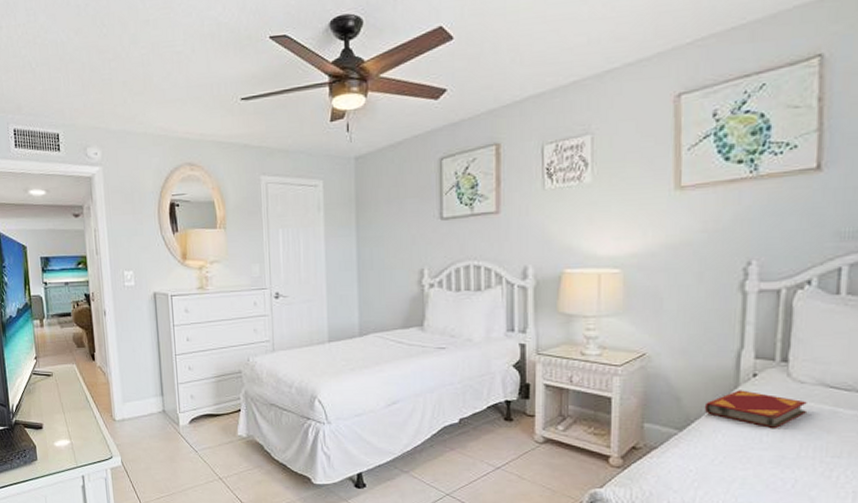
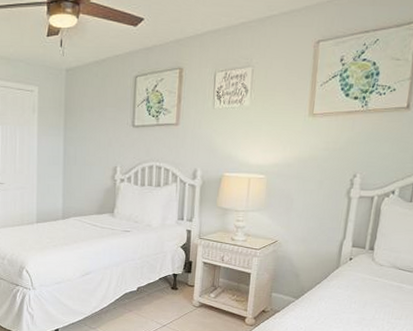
hardback book: present [704,390,807,428] -> none [314,270,383,298]

